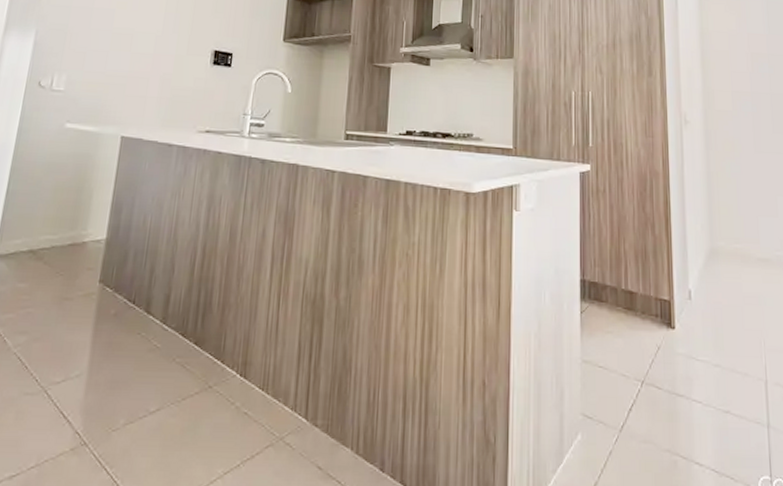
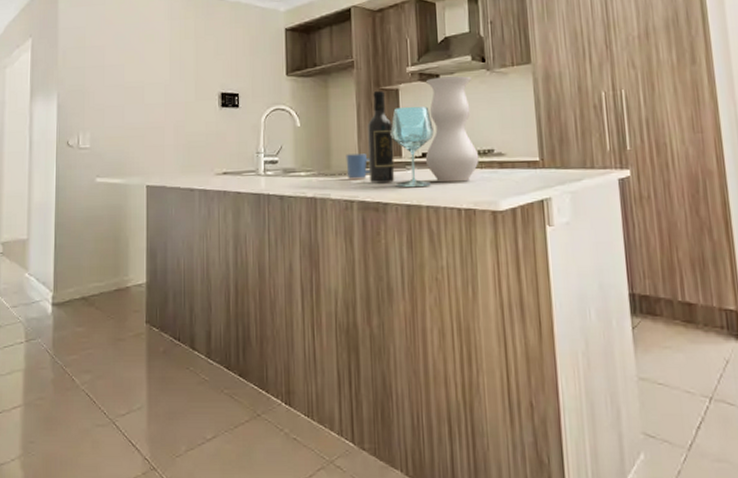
mug: none [331,125,355,151] -> present [346,153,370,180]
wine bottle: none [352,67,381,157] -> present [368,91,395,184]
wine glass: none [378,85,419,164] -> present [390,107,434,188]
vase: none [408,60,460,162] -> present [425,76,479,183]

